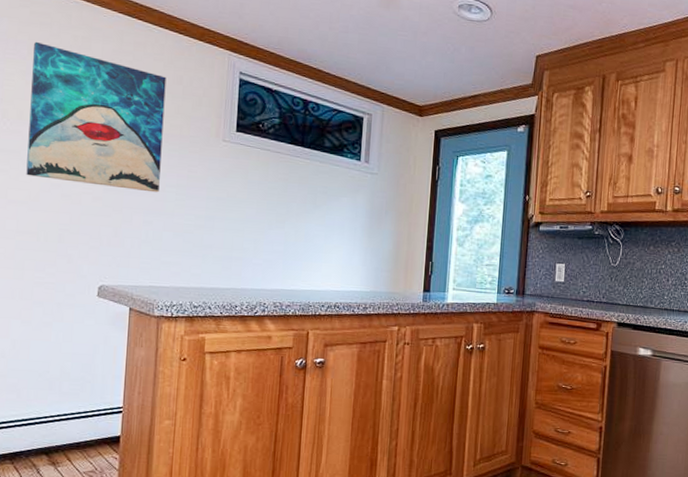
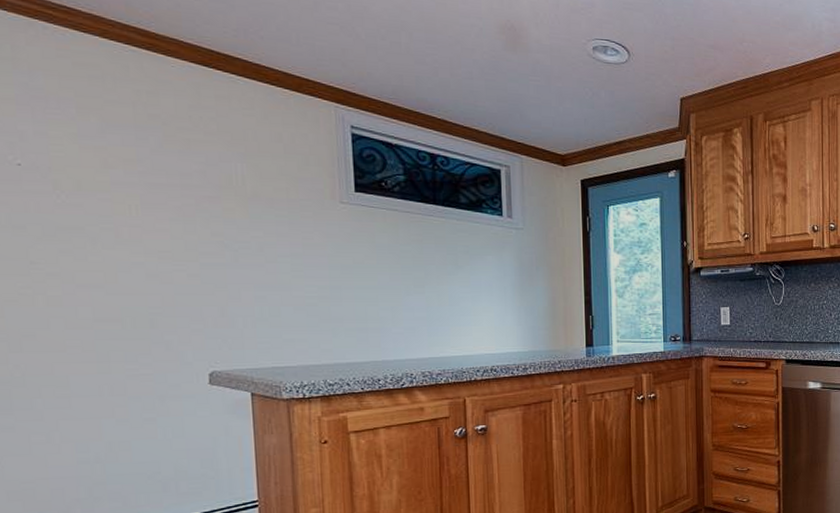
wall art: present [26,41,167,193] -> none [84,98,270,265]

